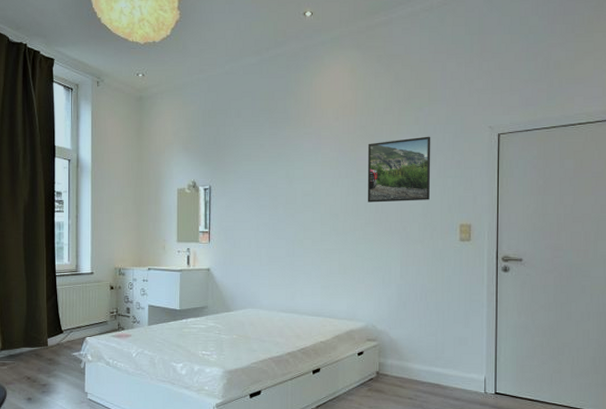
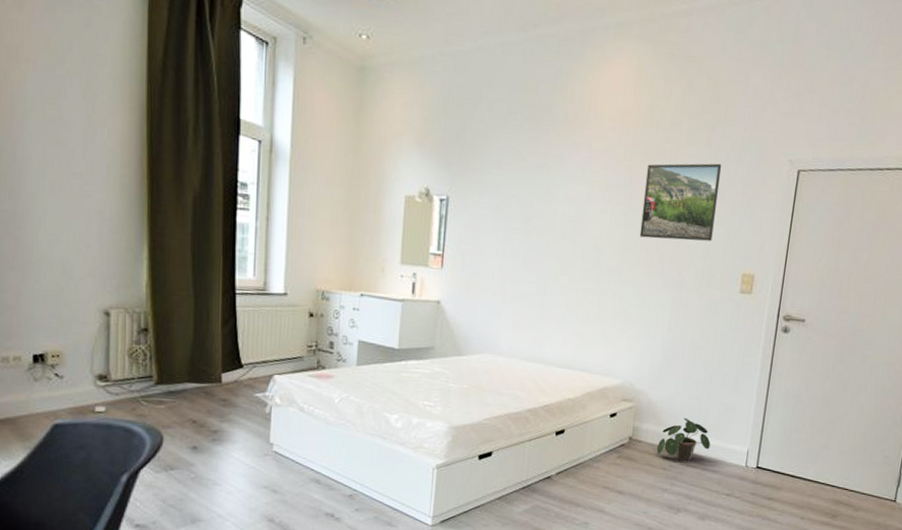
potted plant: none [402,352,450,390] -> present [656,417,711,461]

